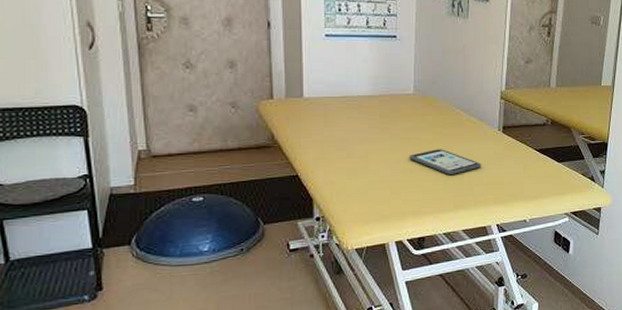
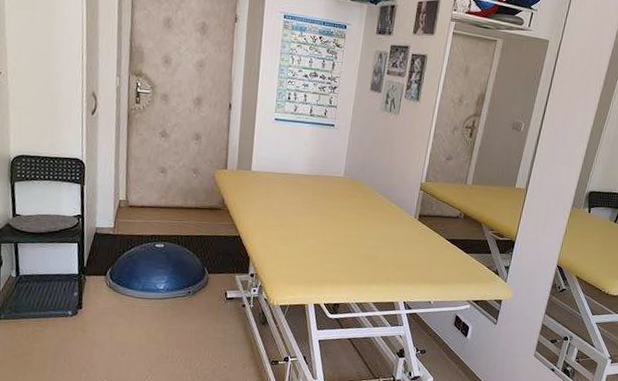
tablet: present [409,149,481,175] -> none [333,228,396,252]

